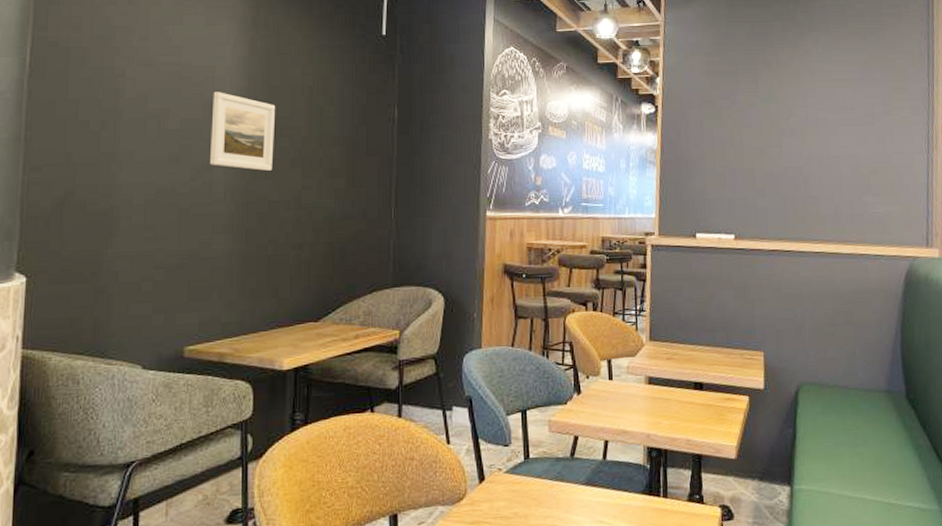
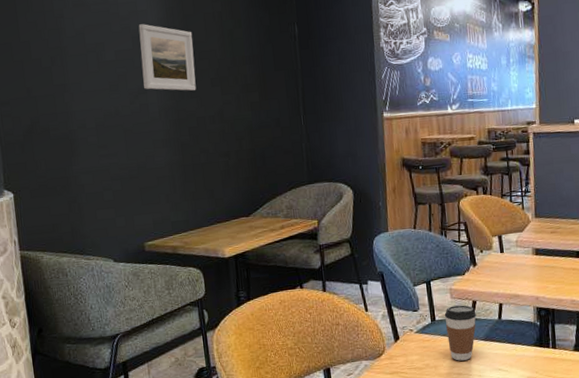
coffee cup: none [540,440,578,510] -> present [444,305,477,361]

